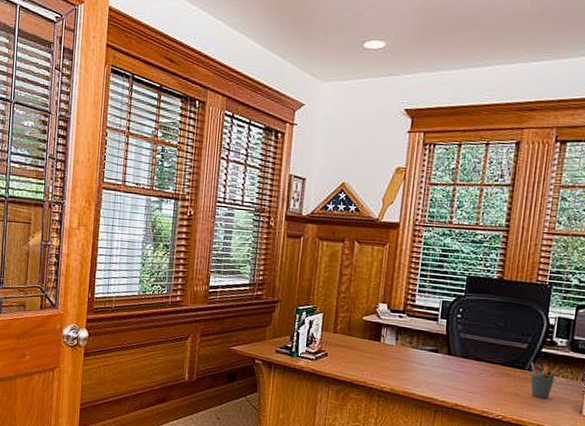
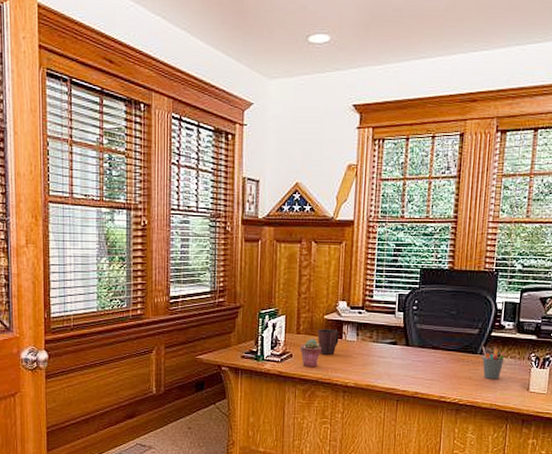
potted succulent: none [336,339,358,369] -> present [300,338,321,368]
mug: none [354,330,377,357] -> present [317,329,339,355]

